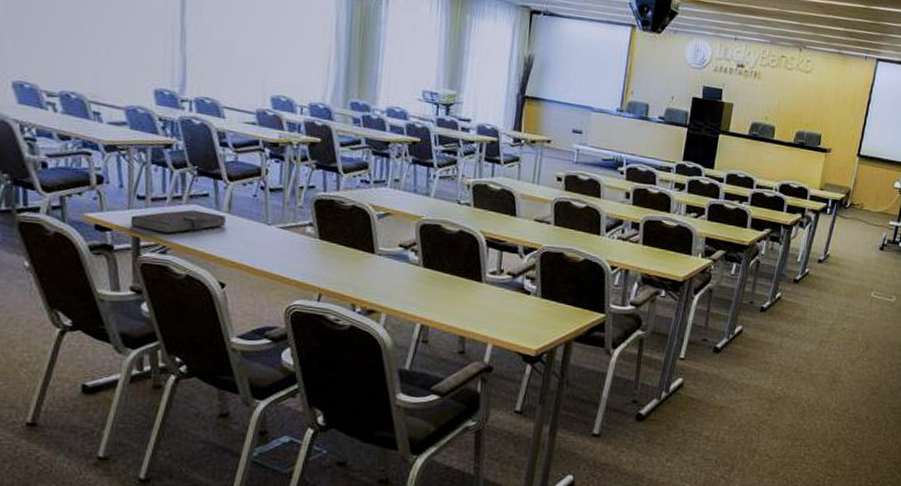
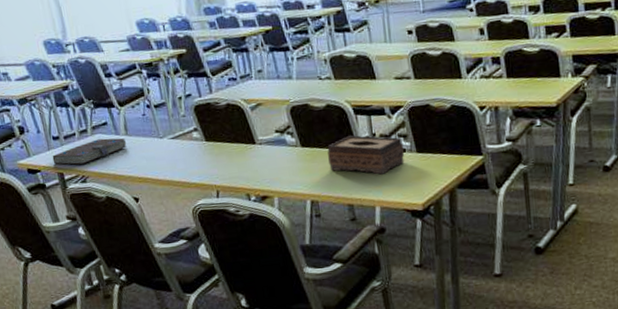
tissue box: none [448,267,530,313] -> present [327,135,405,175]

